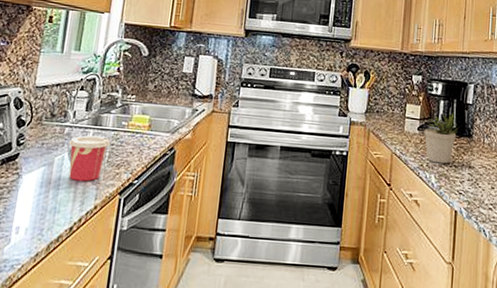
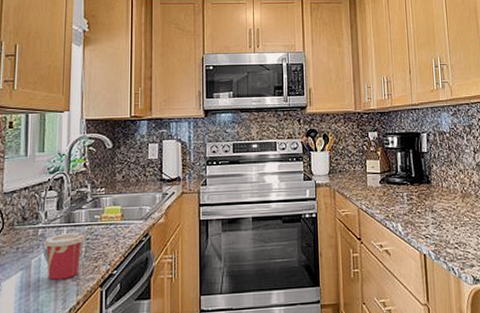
potted plant: present [424,113,459,164] -> none [385,163,417,212]

